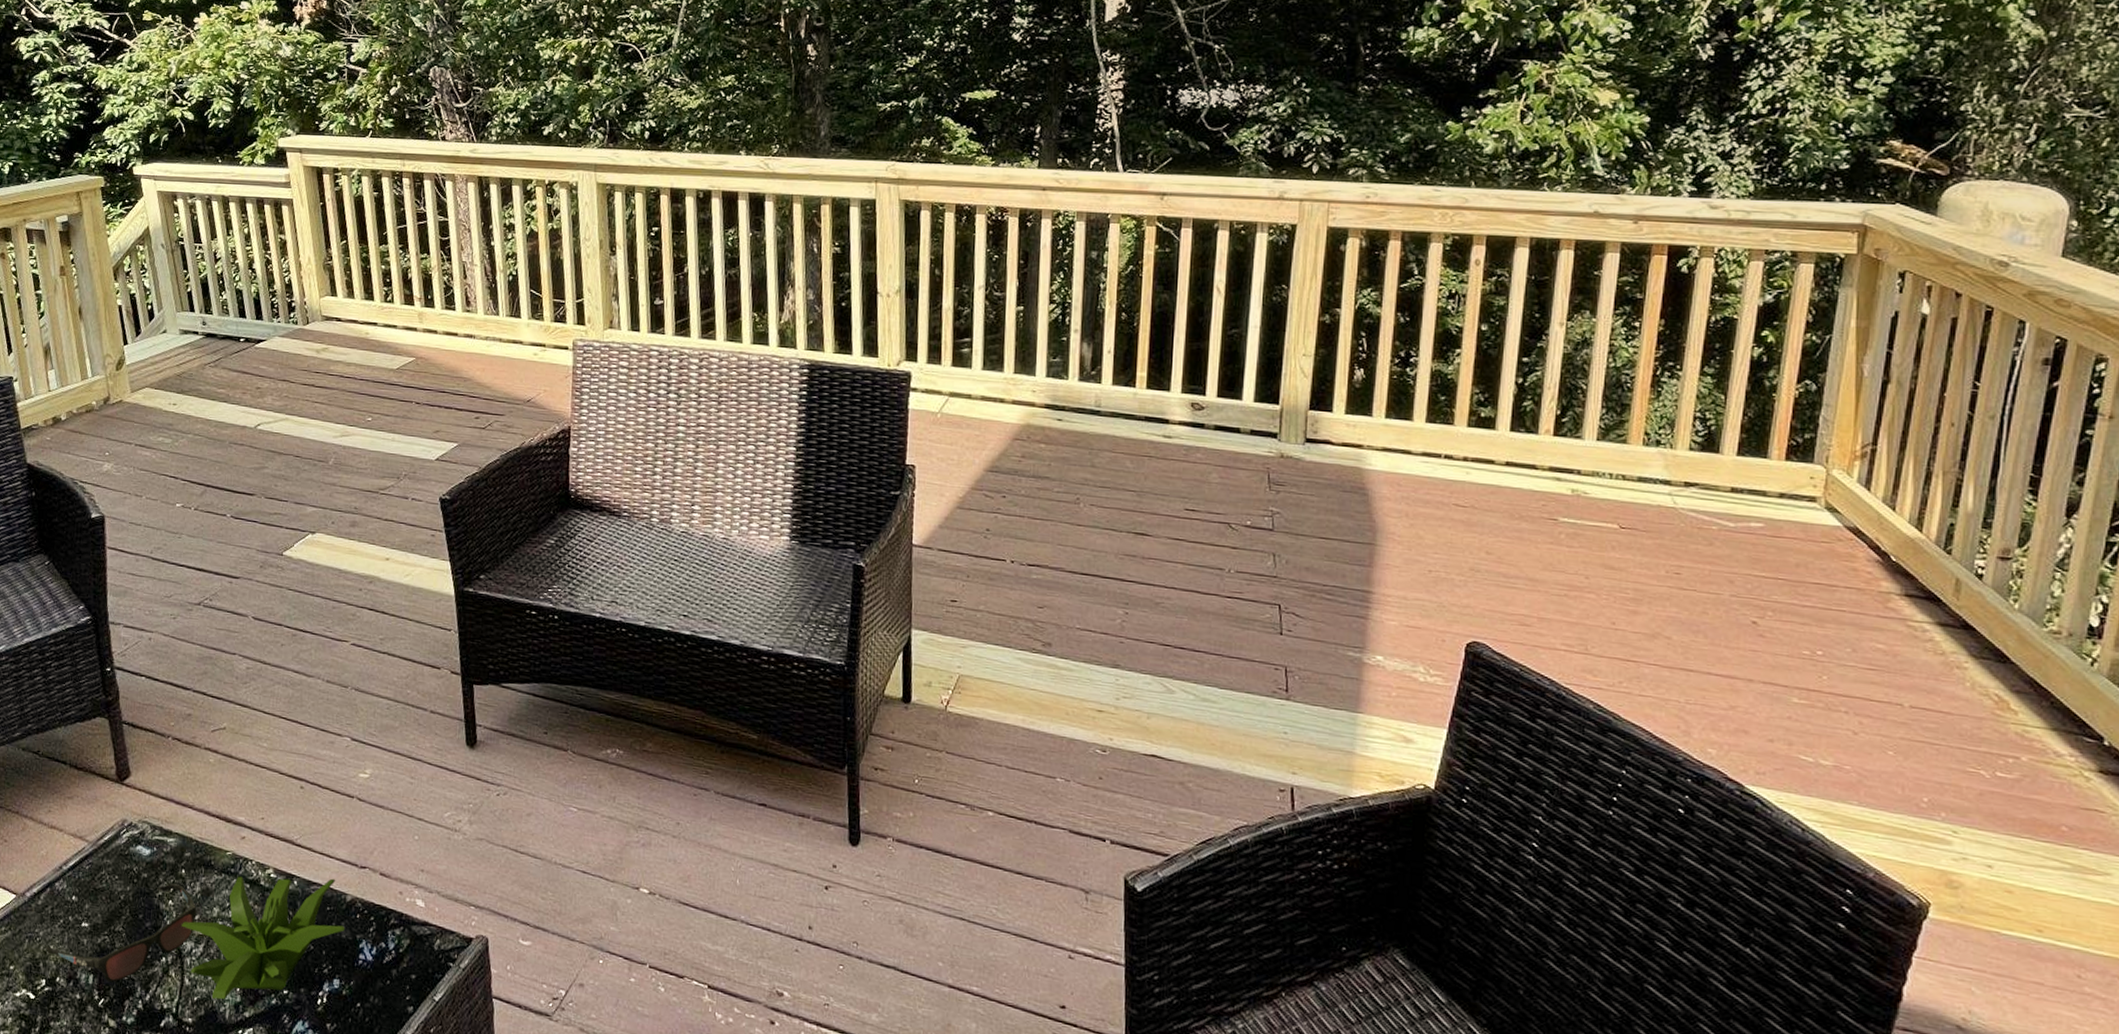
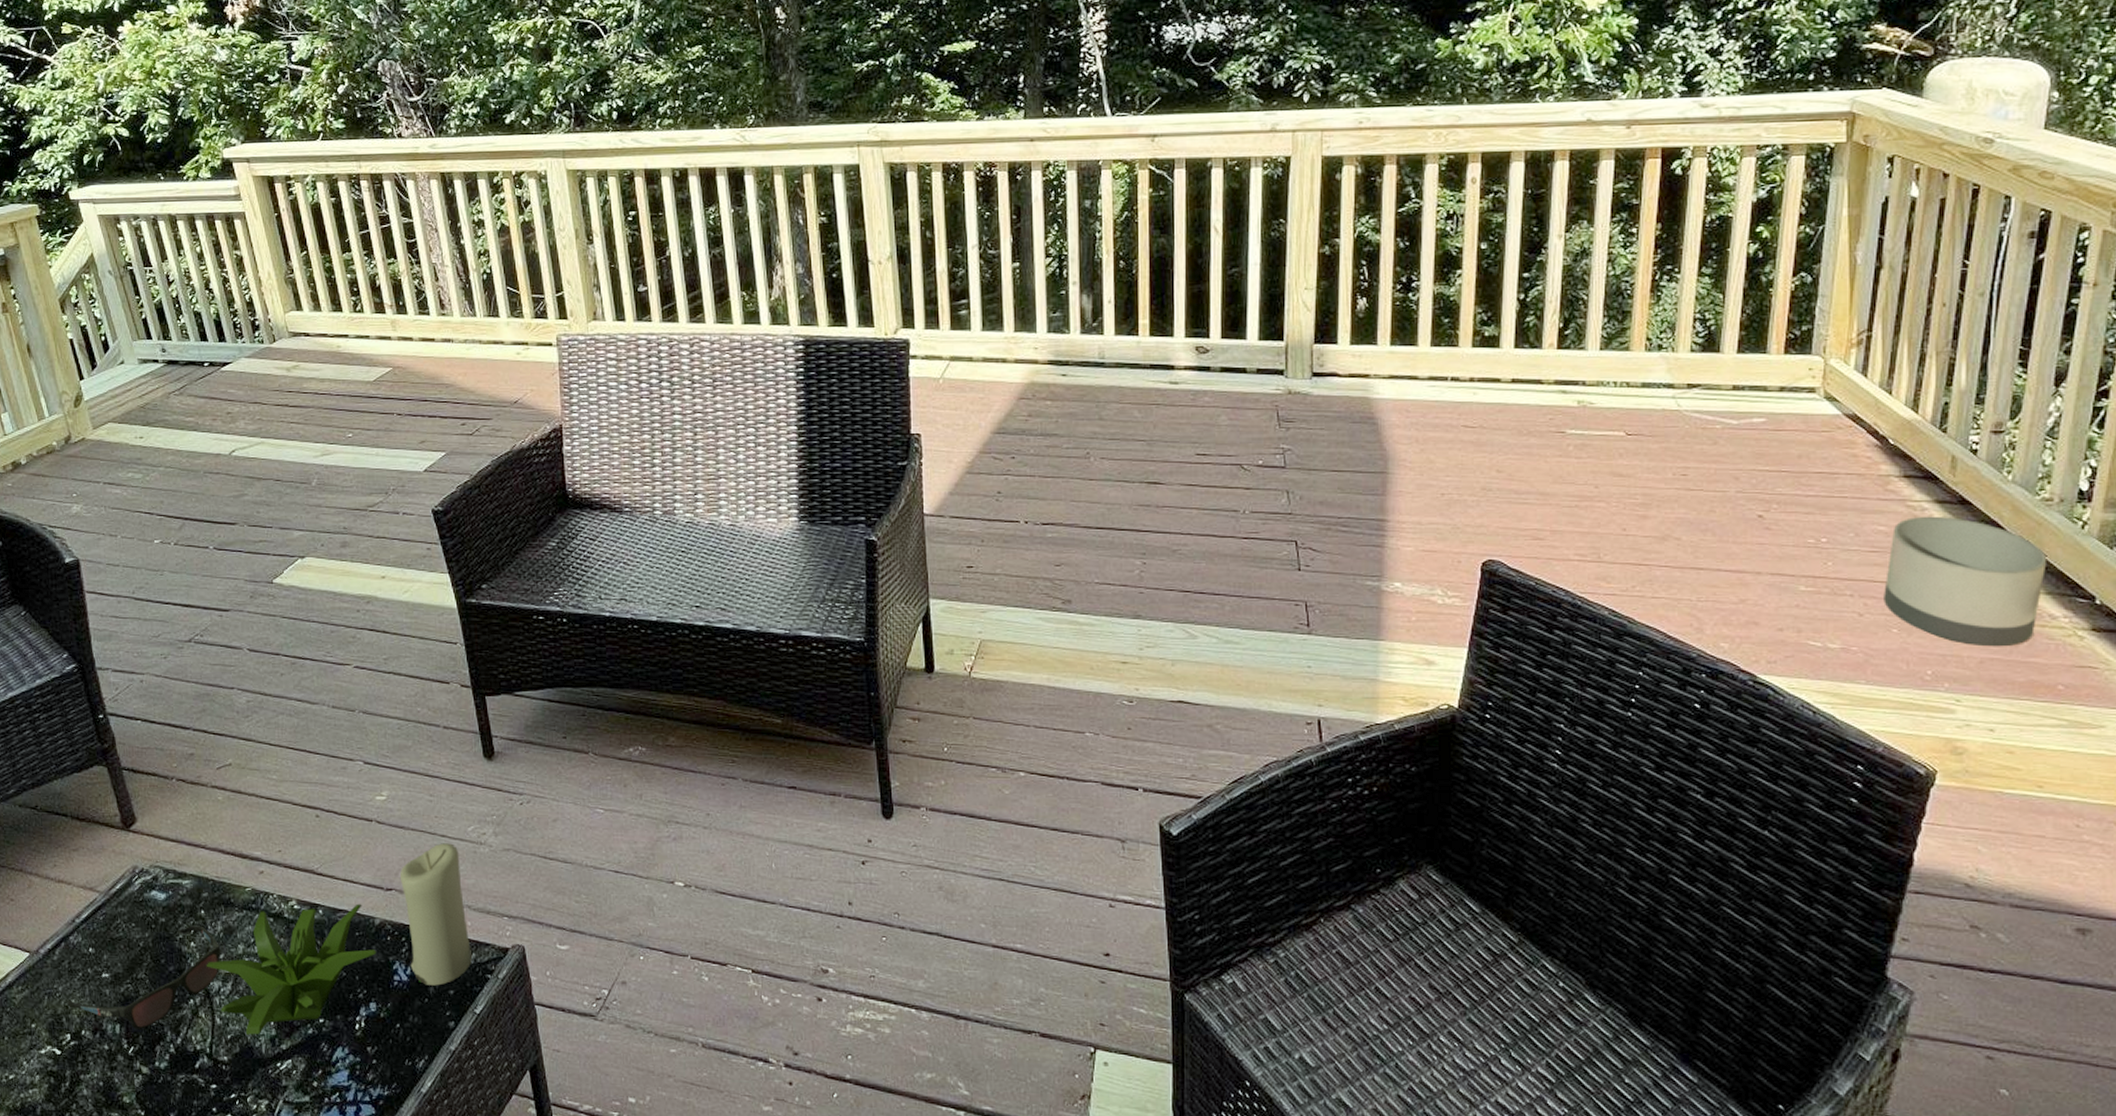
candle: none [374,826,437,969] -> present [399,843,473,986]
planter: none [1880,637,2054,781] -> present [1884,516,2048,647]

